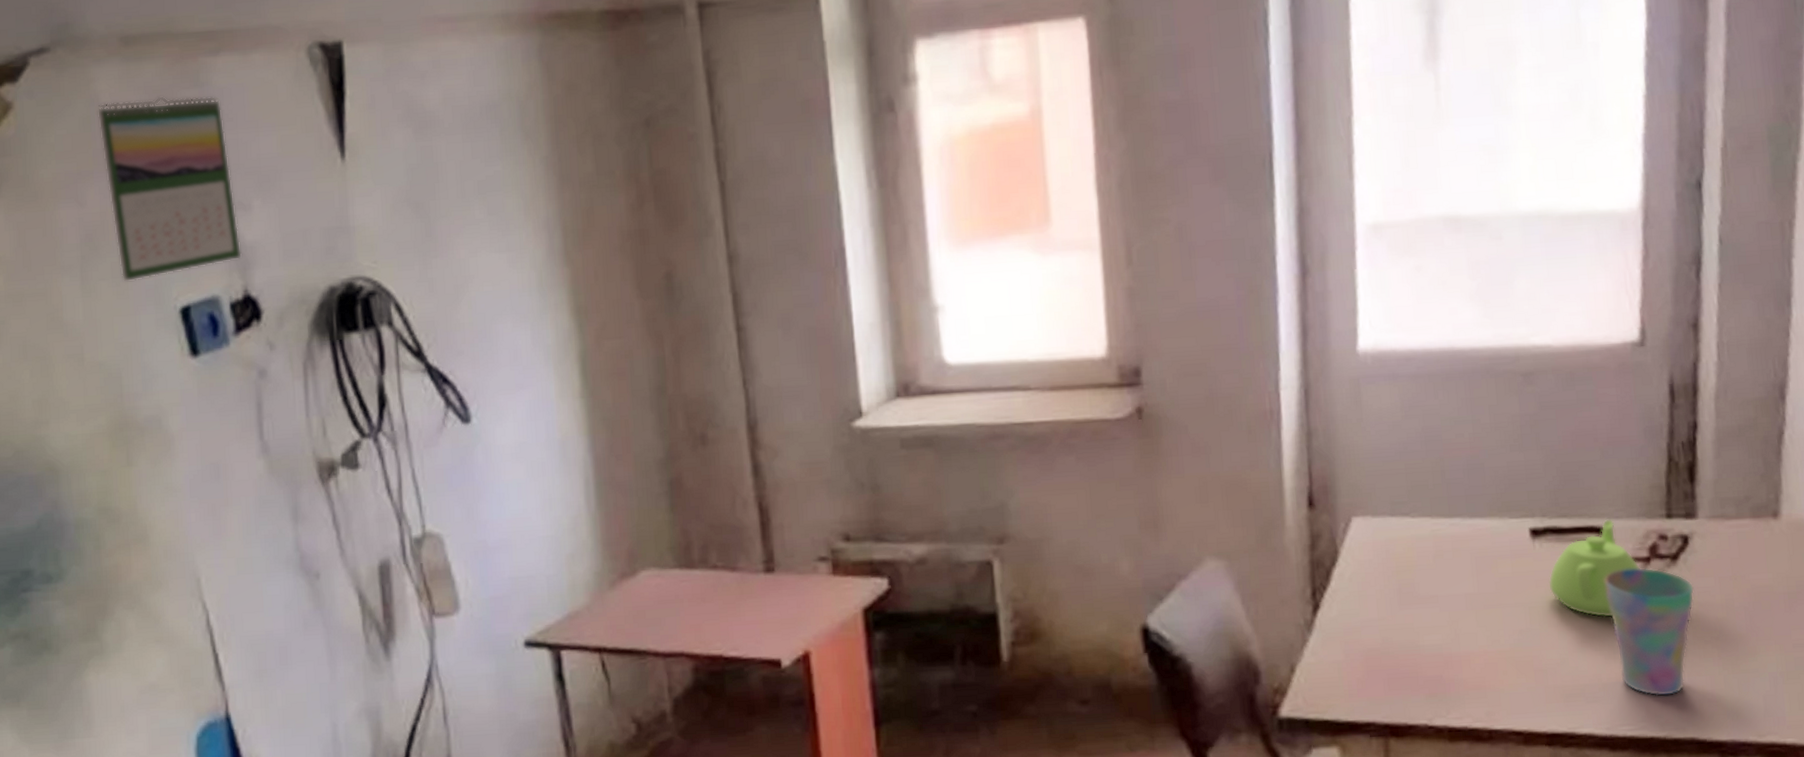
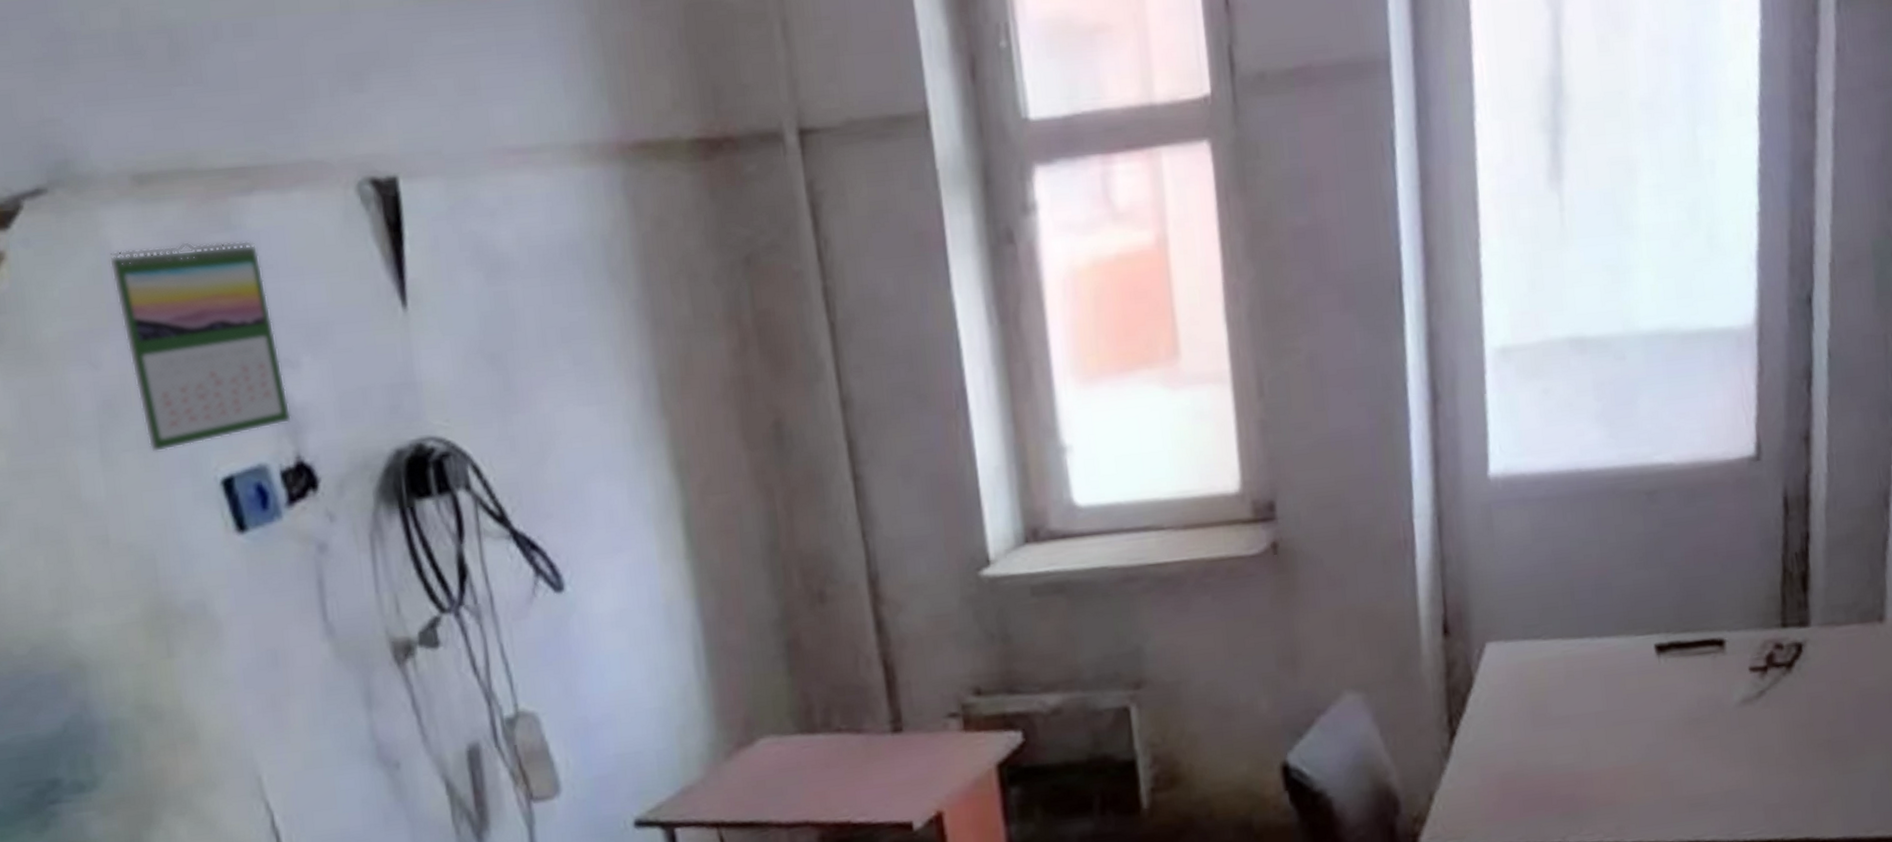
teapot: present [1548,519,1641,617] -> none [1673,631,1759,727]
cup: present [1604,567,1695,696] -> none [1725,676,1808,800]

